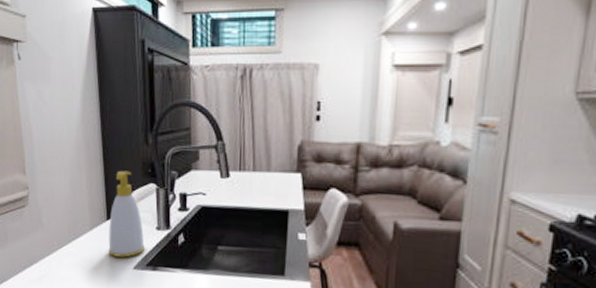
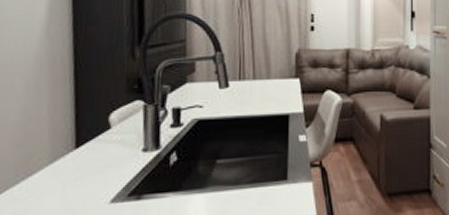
soap bottle: present [108,170,145,258] -> none [75,88,127,192]

